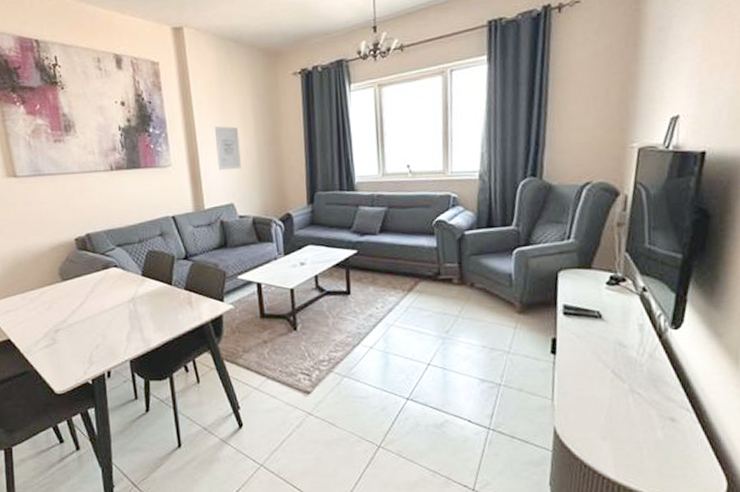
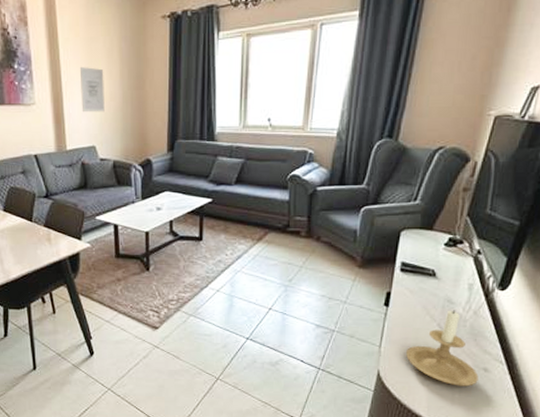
candle holder: none [582,354,666,440] -> present [406,310,479,387]

